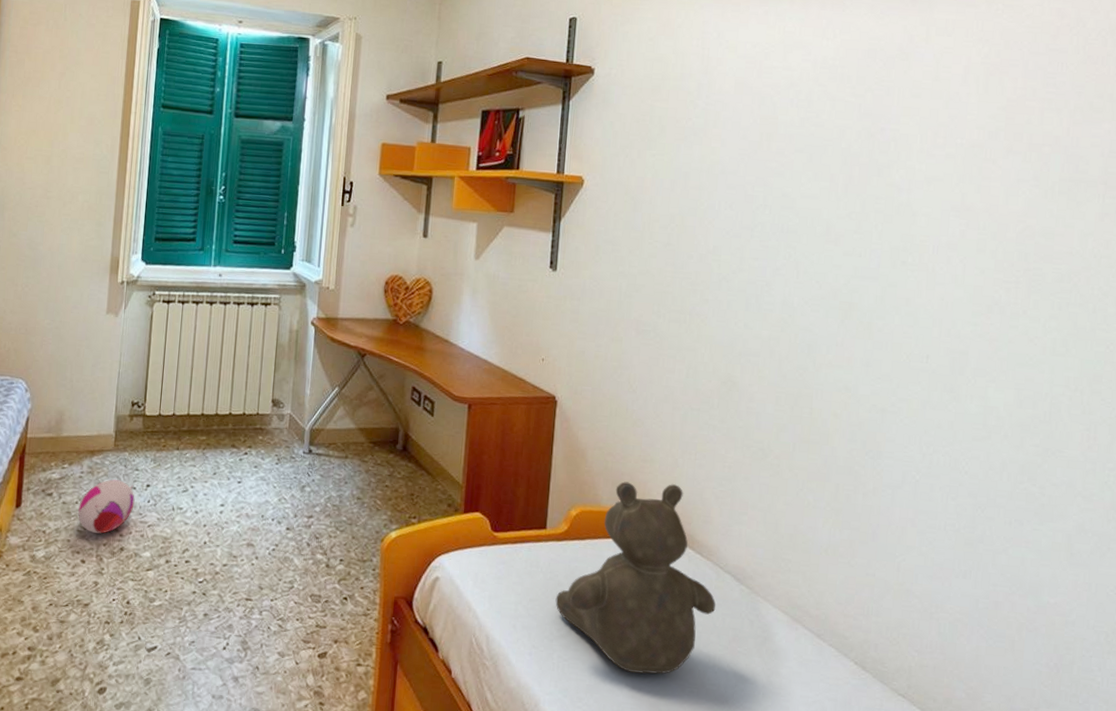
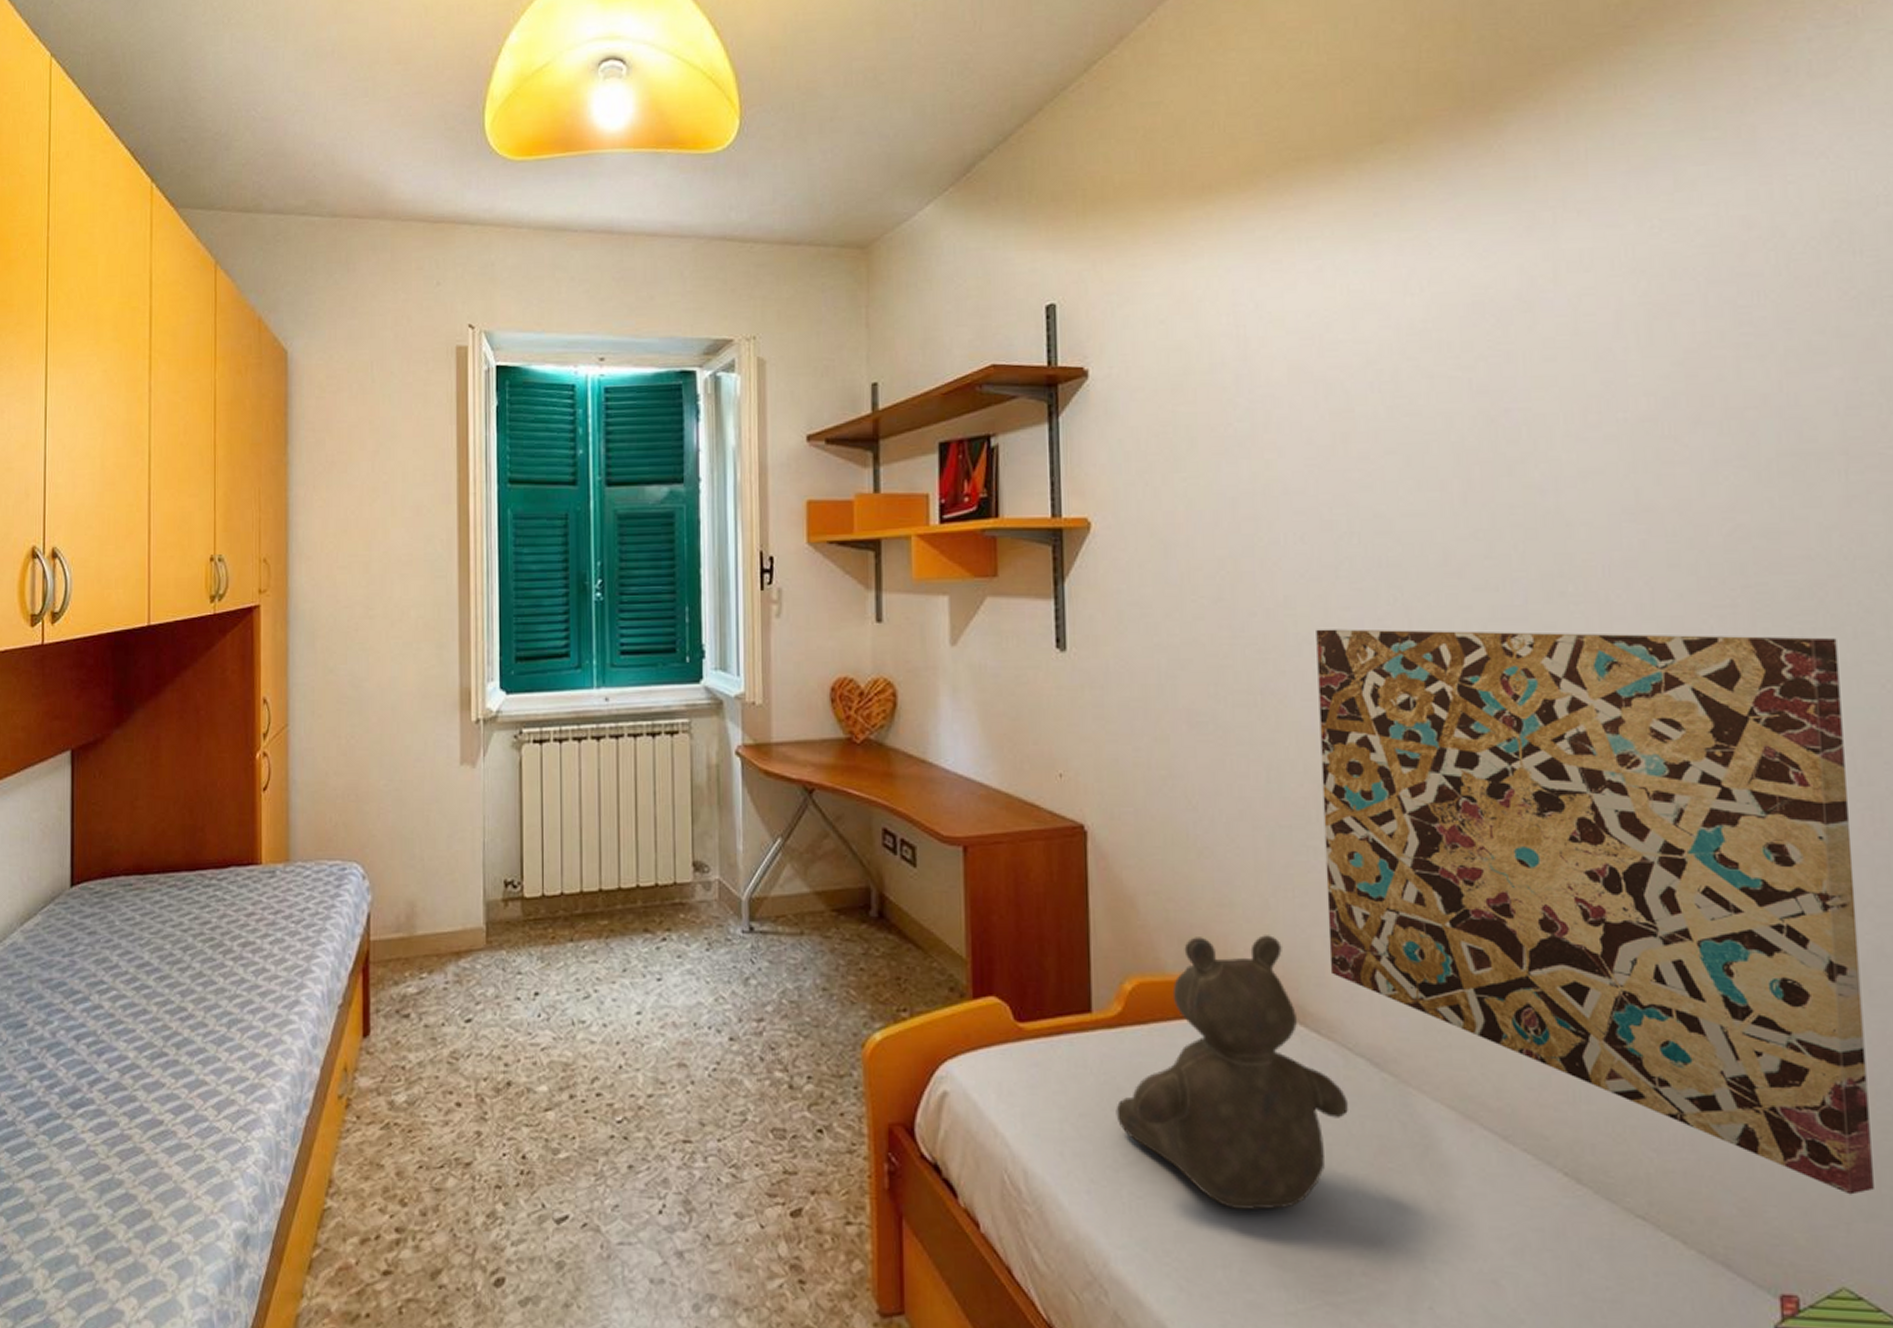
plush toy: present [78,479,135,534] -> none [446,989,520,1065]
wall art: none [714,272,1082,689] -> present [1316,629,1874,1195]

